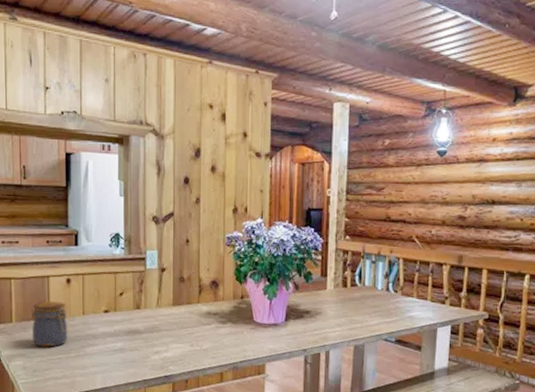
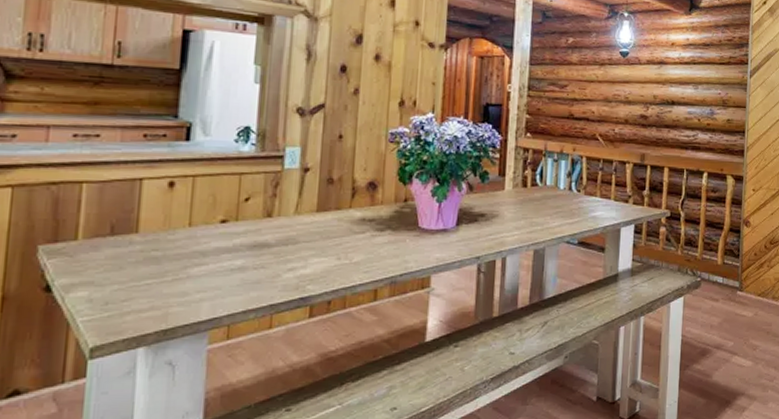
jar: present [32,301,68,347] -> none [108,210,165,270]

